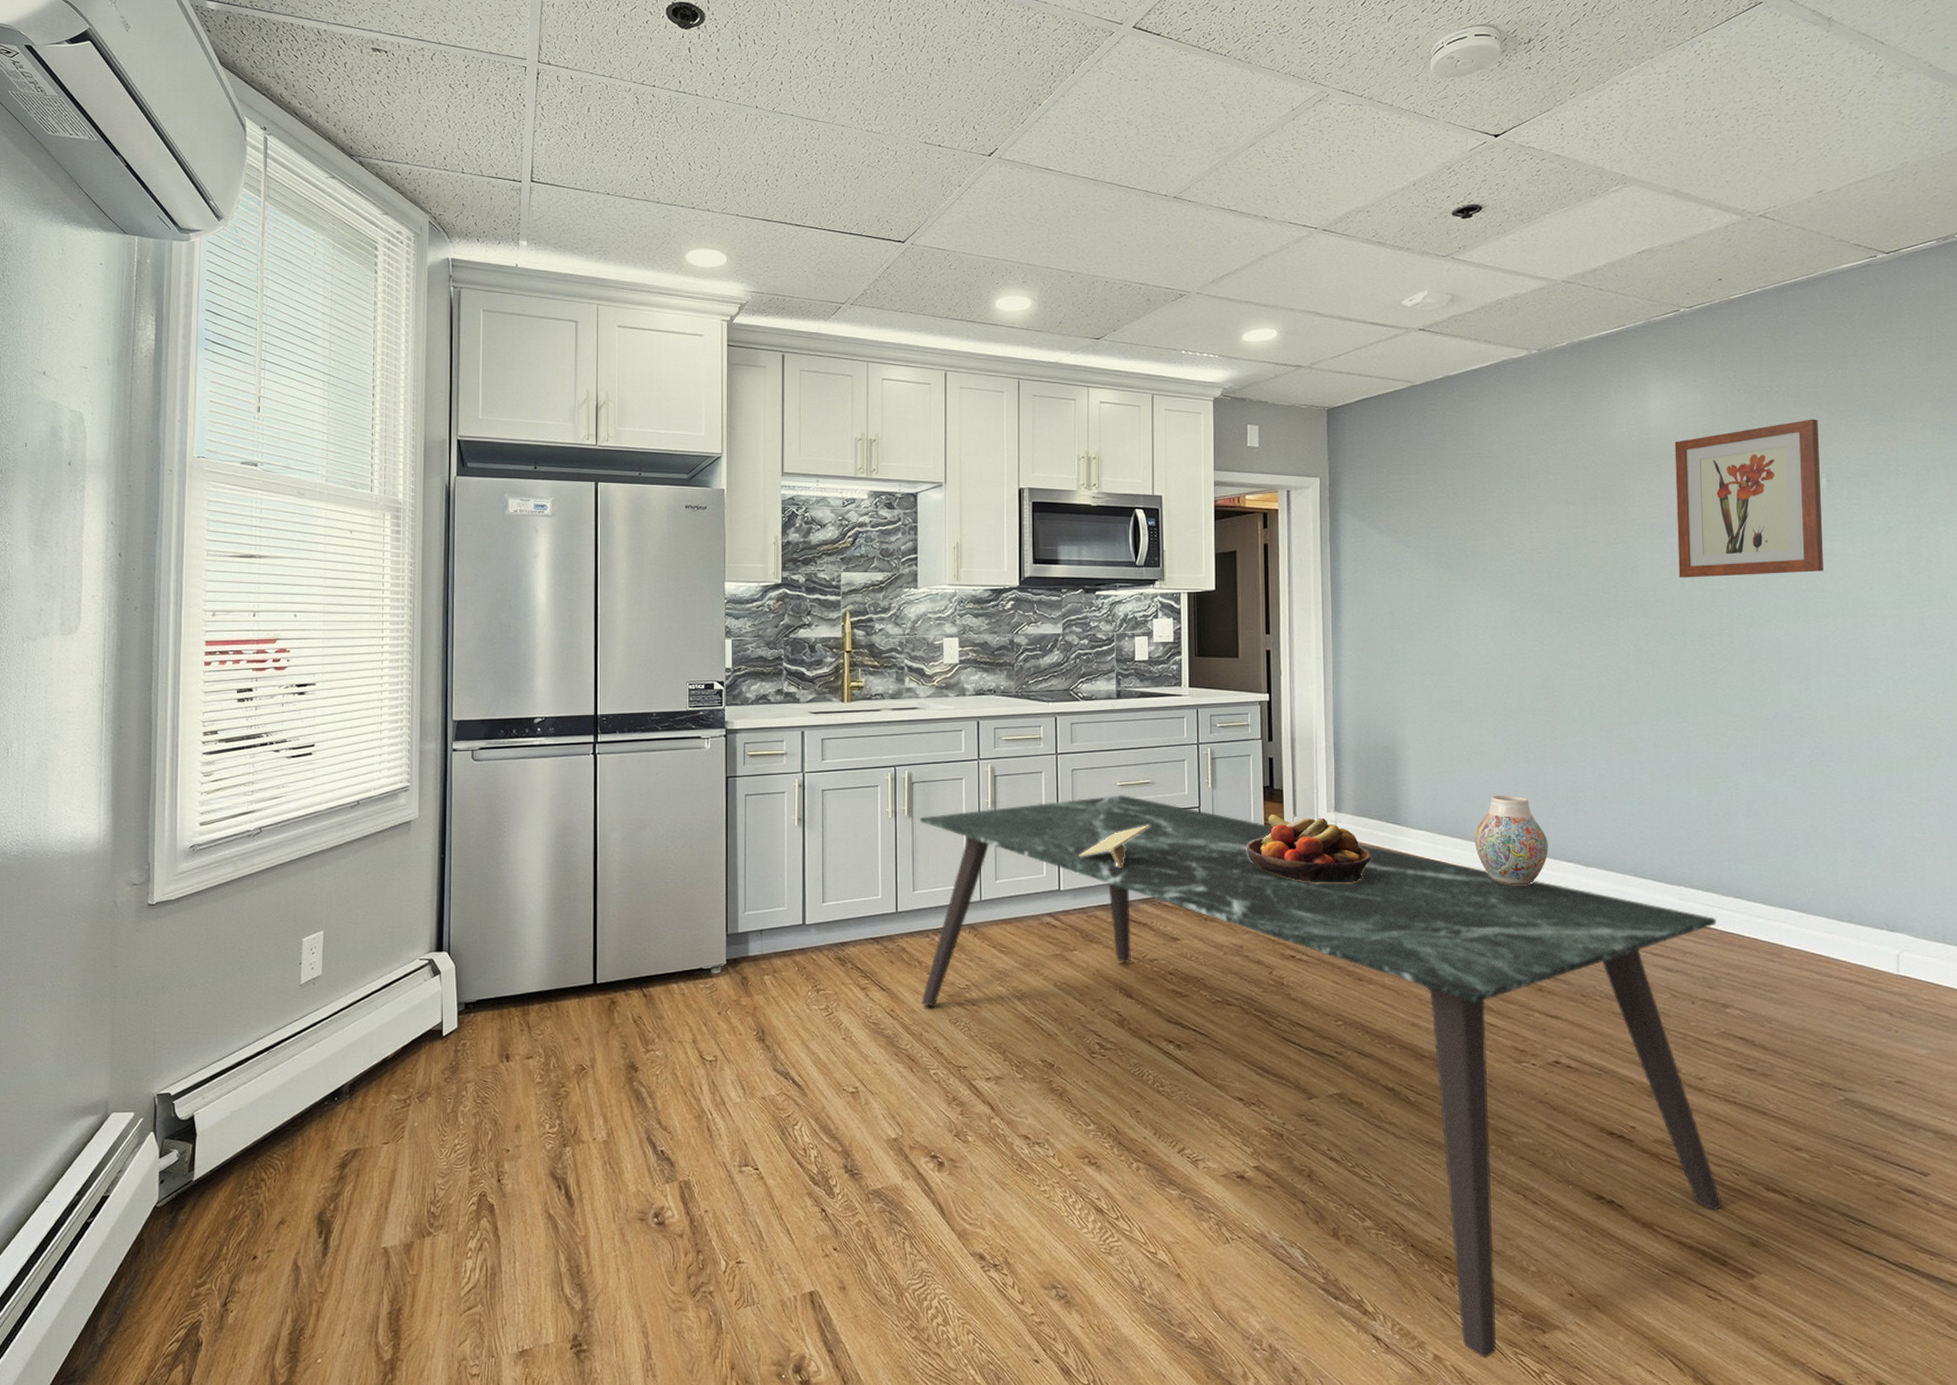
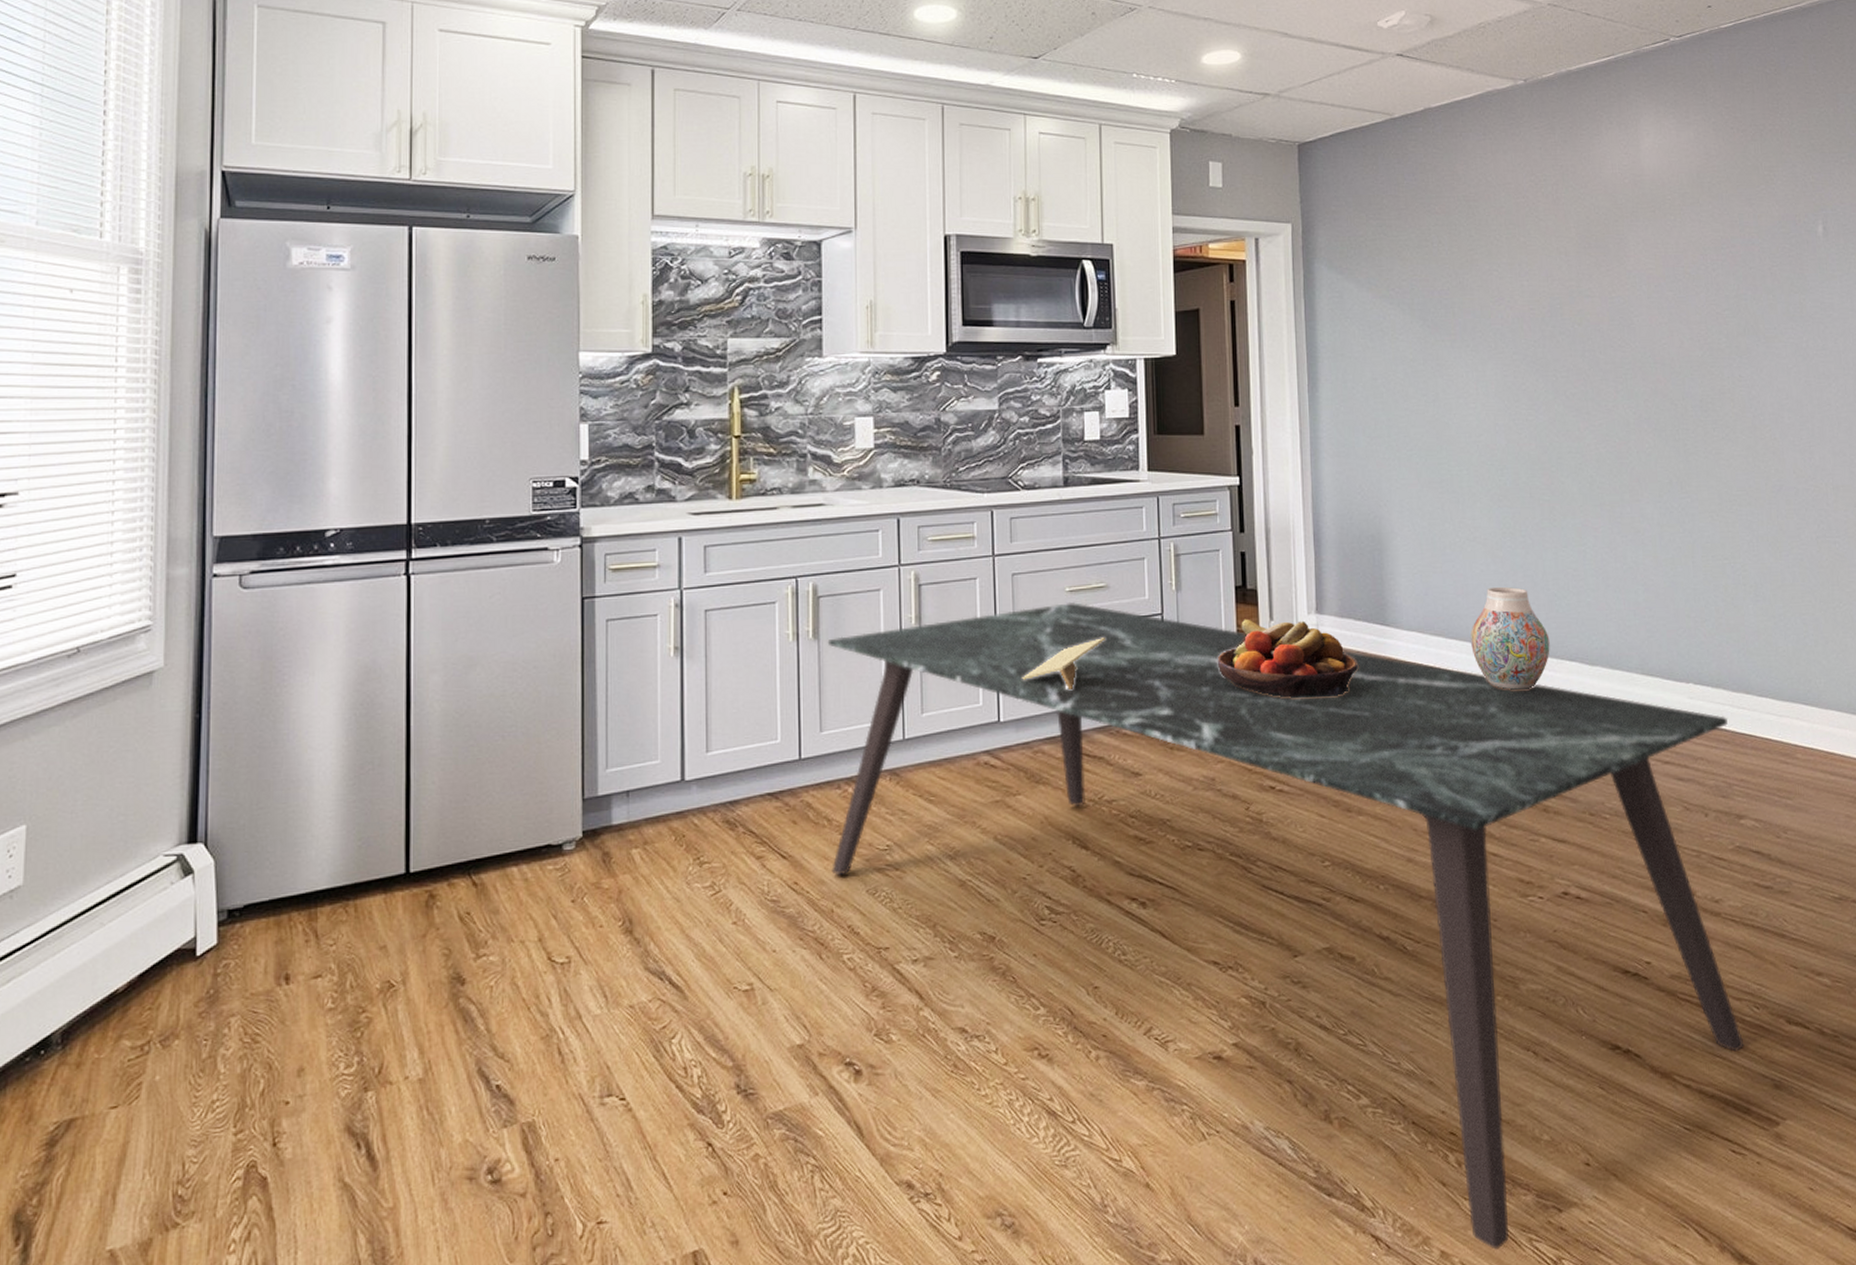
wall art: present [1674,419,1823,578] -> none [1668,161,1823,336]

